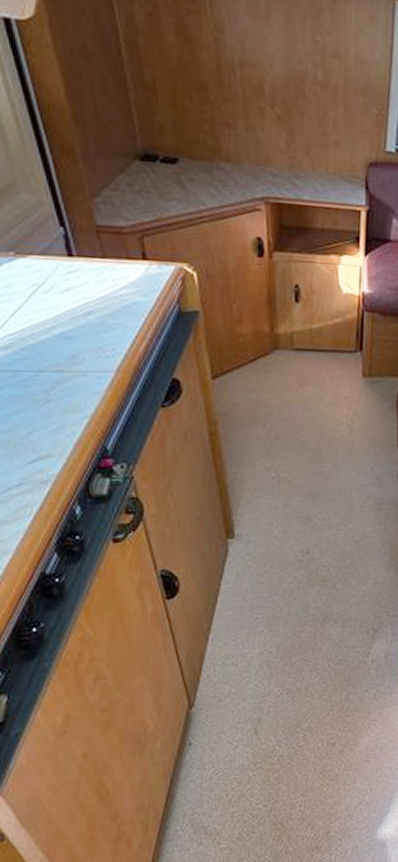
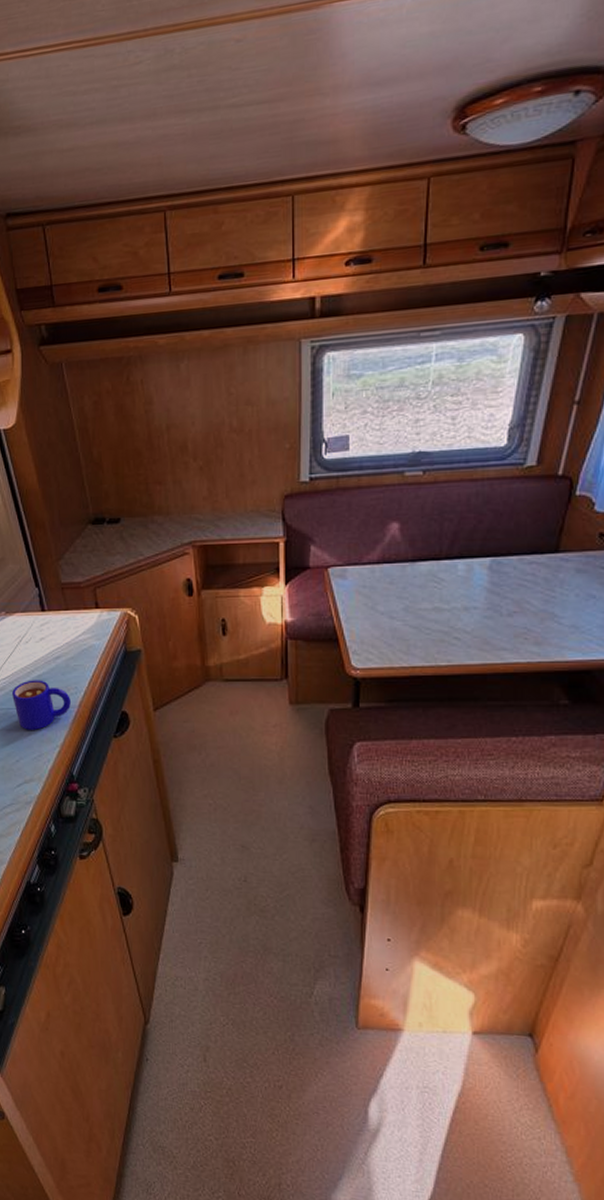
mug: none [23,337,106,397] -> present [12,680,71,730]

